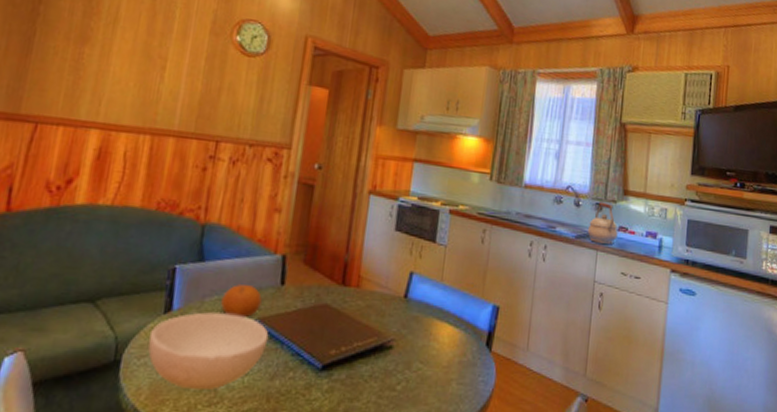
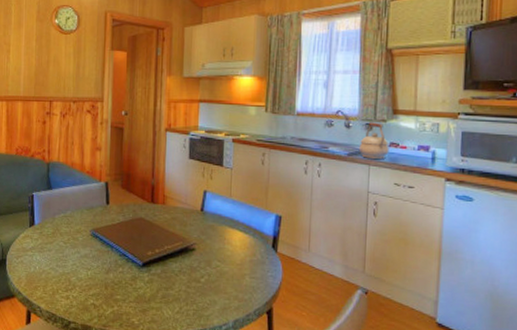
bowl: present [148,312,269,391] -> none [21,225,102,281]
fruit: present [221,284,262,318] -> none [66,205,94,229]

